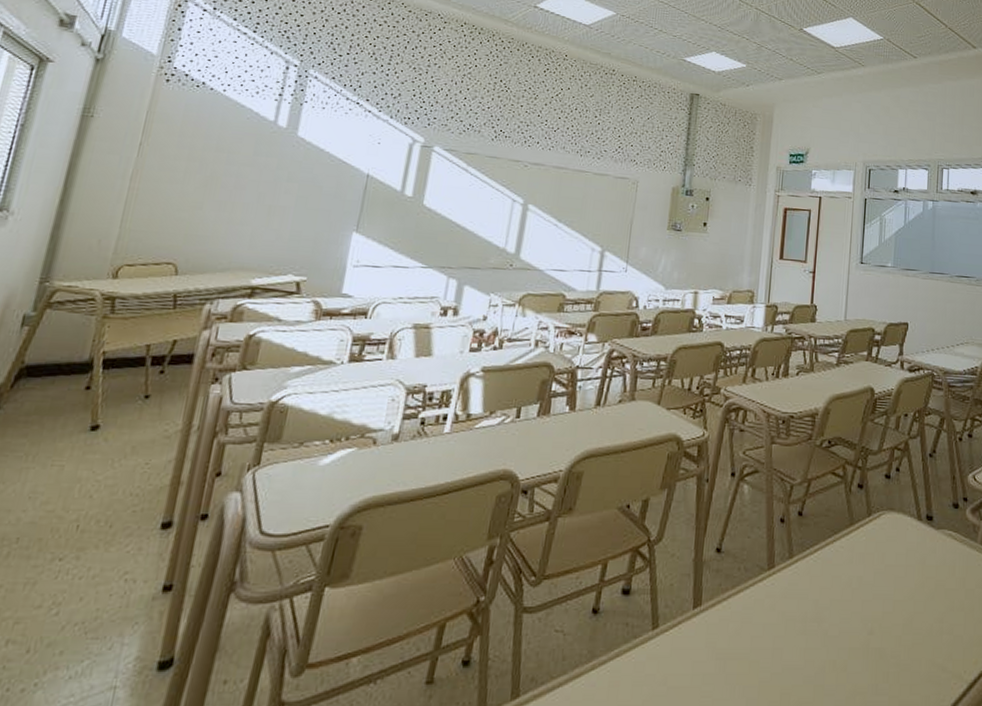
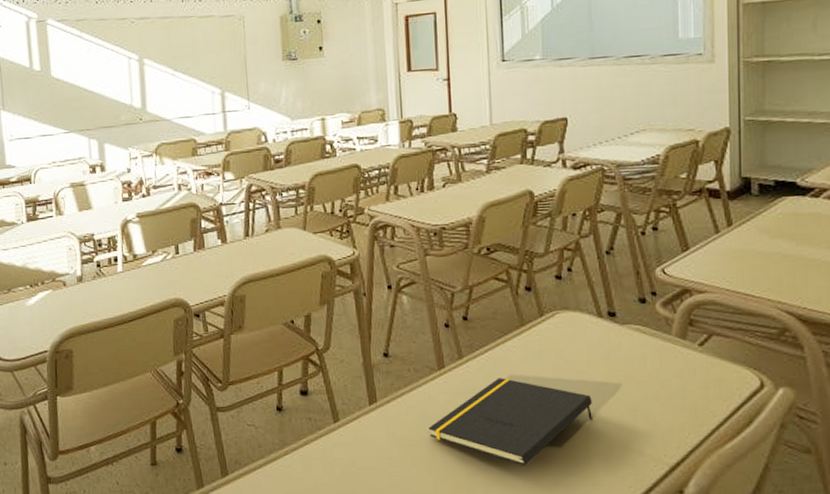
notepad: none [749,581,906,684] -> present [428,378,592,466]

